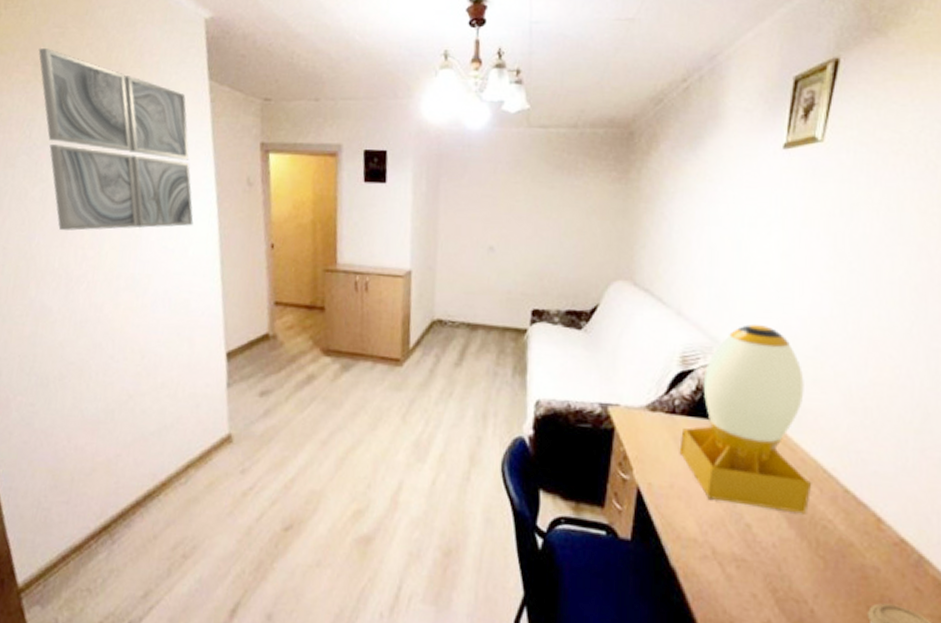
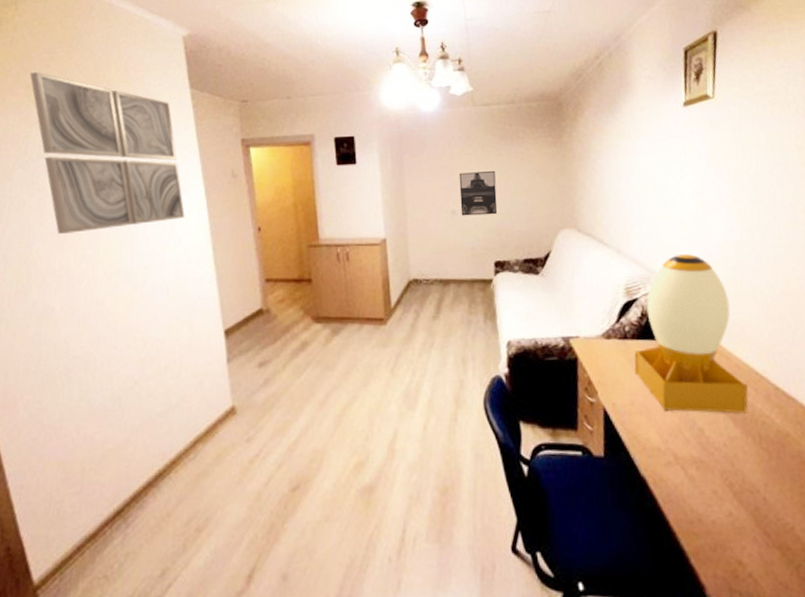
wall art: none [499,204,545,256] -> present [459,170,498,216]

